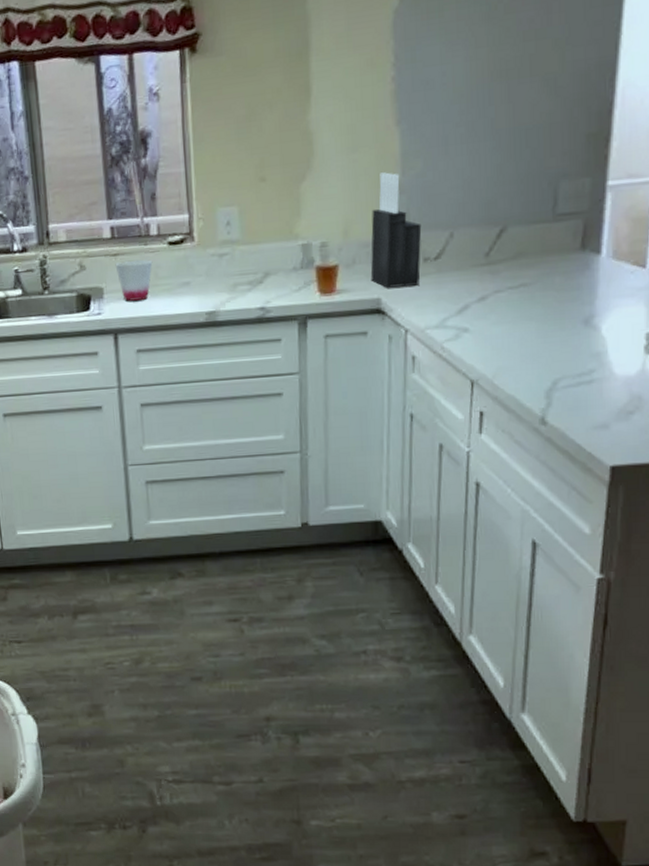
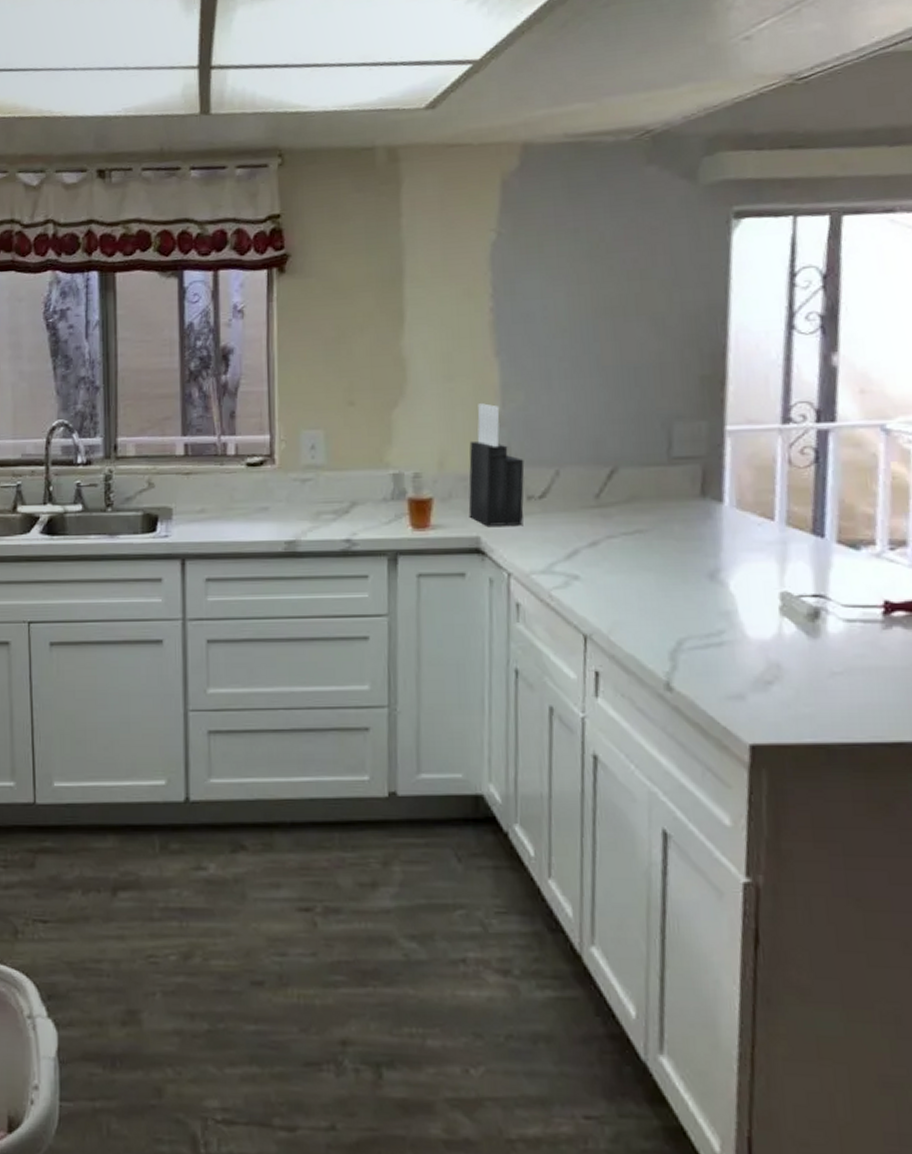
cup: present [115,259,153,301] -> none [187,480,229,524]

